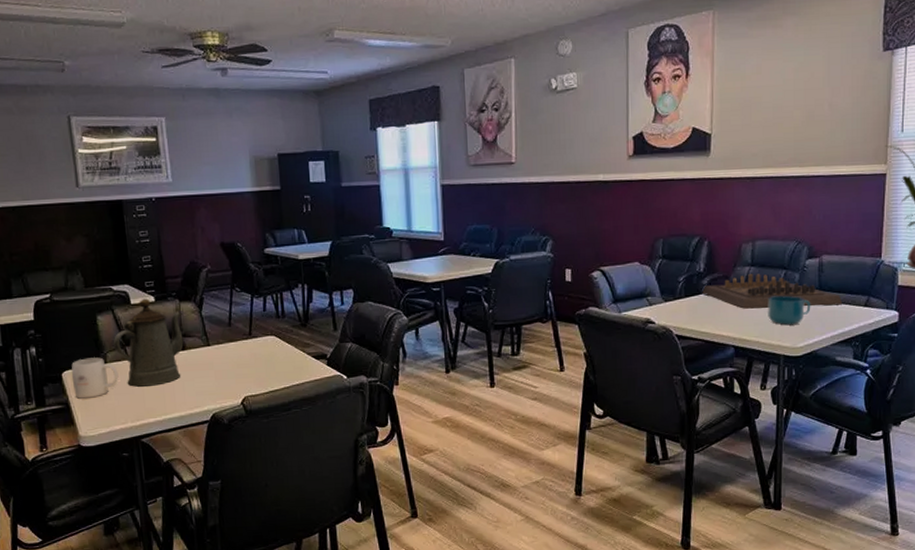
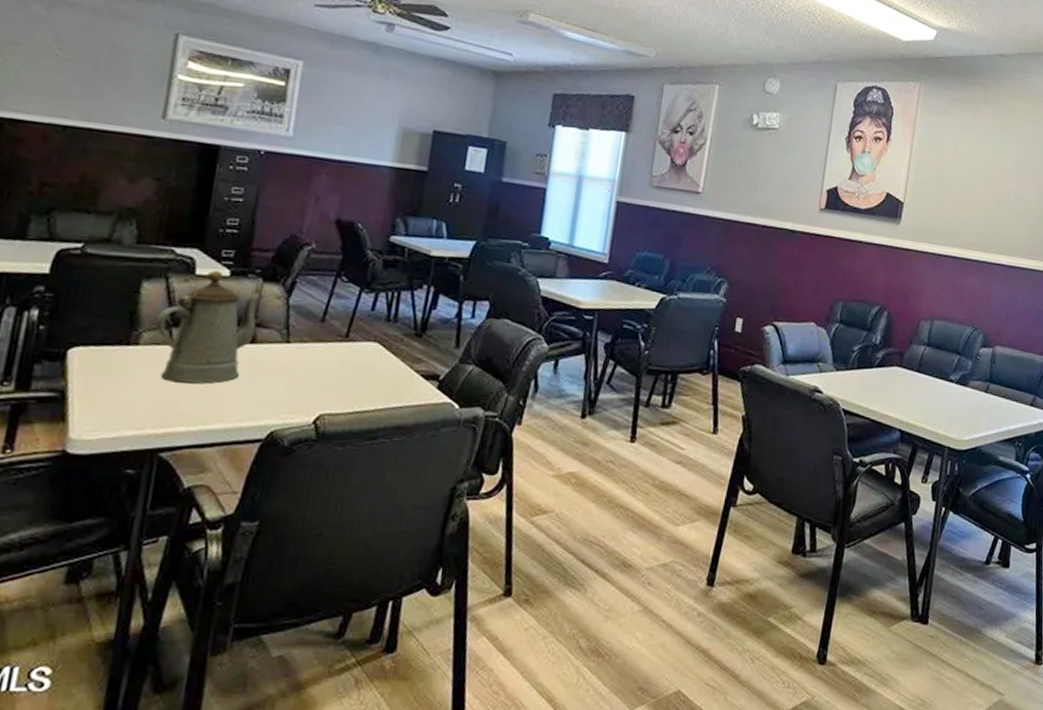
mug: present [71,357,119,399] -> none [78,334,152,389]
chess set: present [702,274,843,309] -> none [875,354,1011,401]
cup: present [768,295,811,325] -> none [937,381,980,415]

